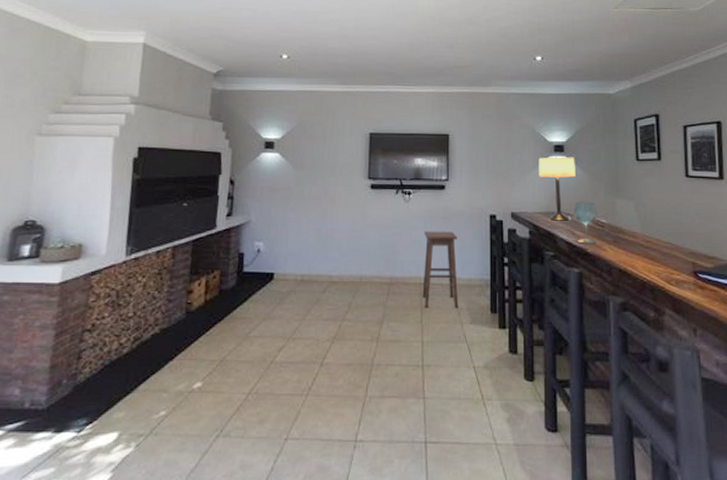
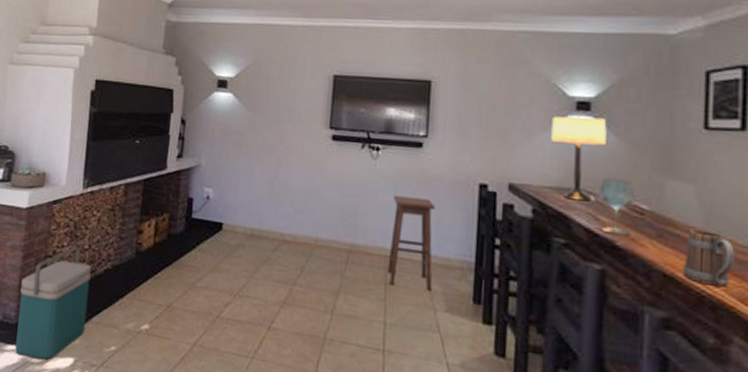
cooler: none [46,315,137,442] -> present [15,246,91,360]
beer mug: none [631,233,662,274] -> present [682,229,735,288]

